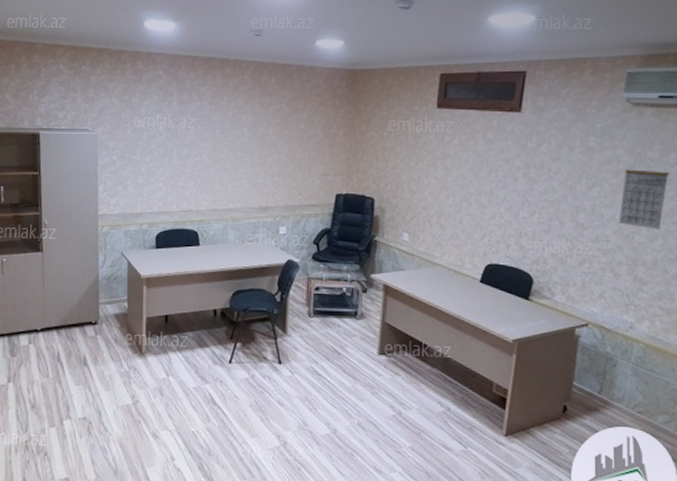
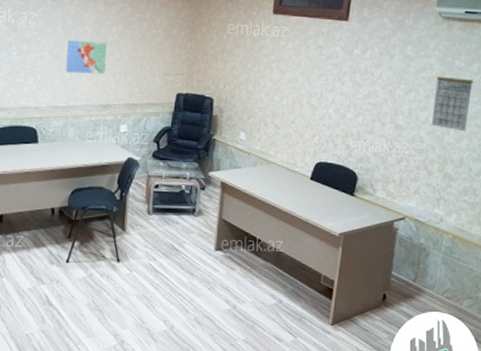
map: none [225,142,265,176] -> present [66,39,108,74]

